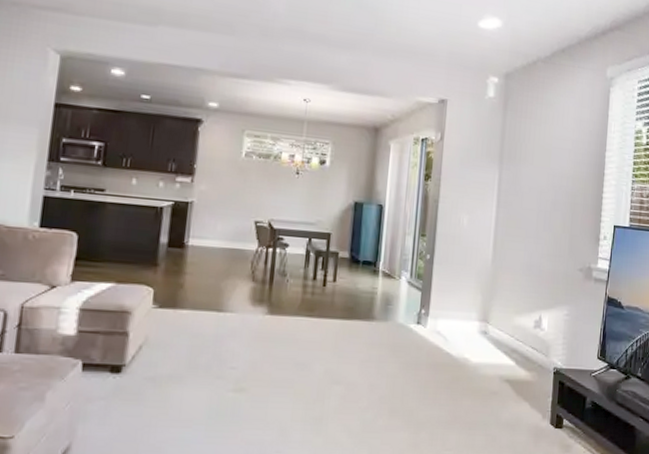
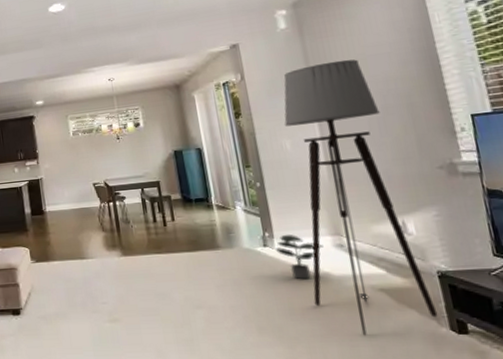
potted plant: none [426,313,470,364] -> present [274,234,323,280]
floor lamp: none [448,143,549,425] -> present [283,59,438,336]

